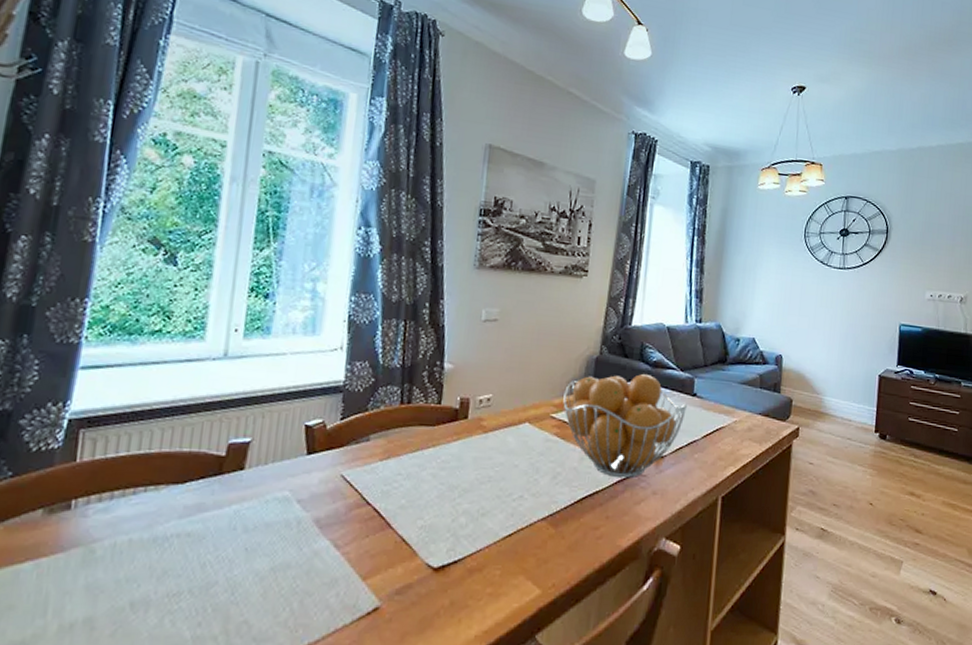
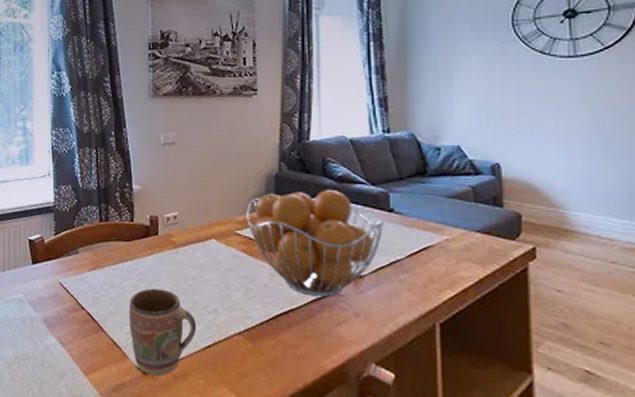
mug: none [423,477,500,572] -> present [128,288,197,377]

